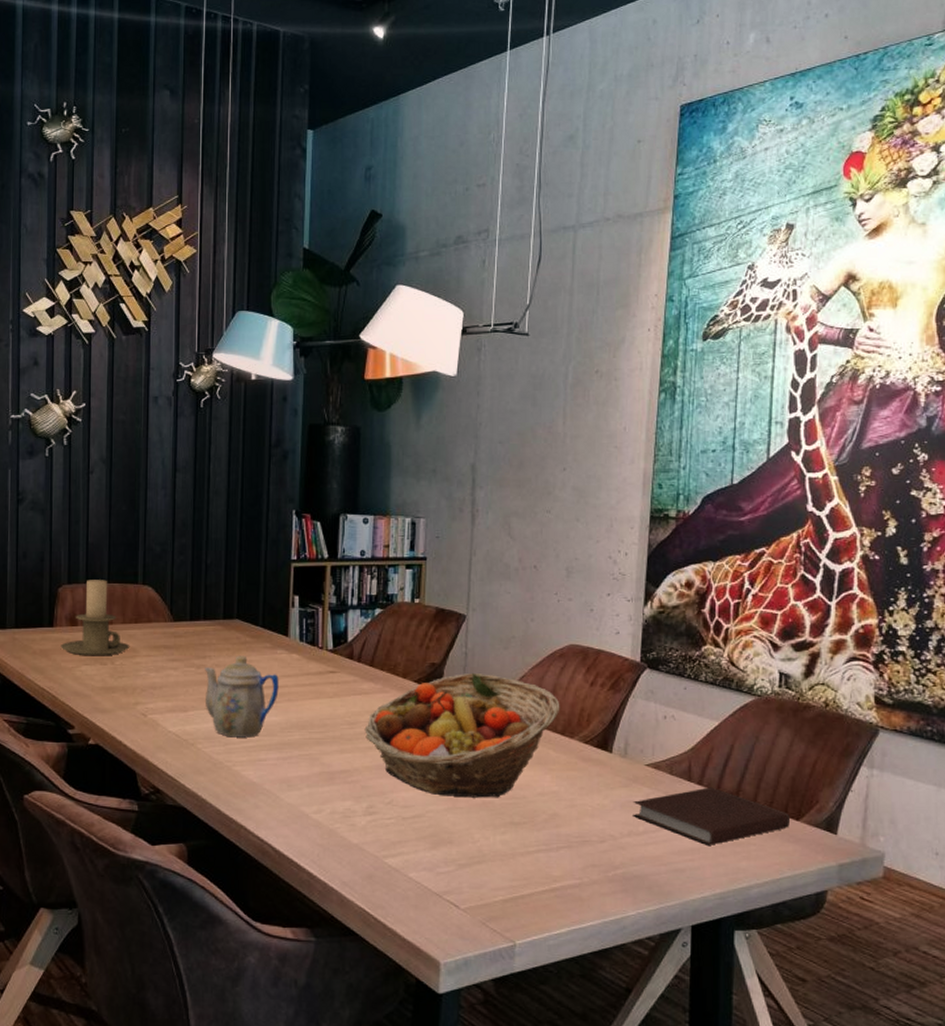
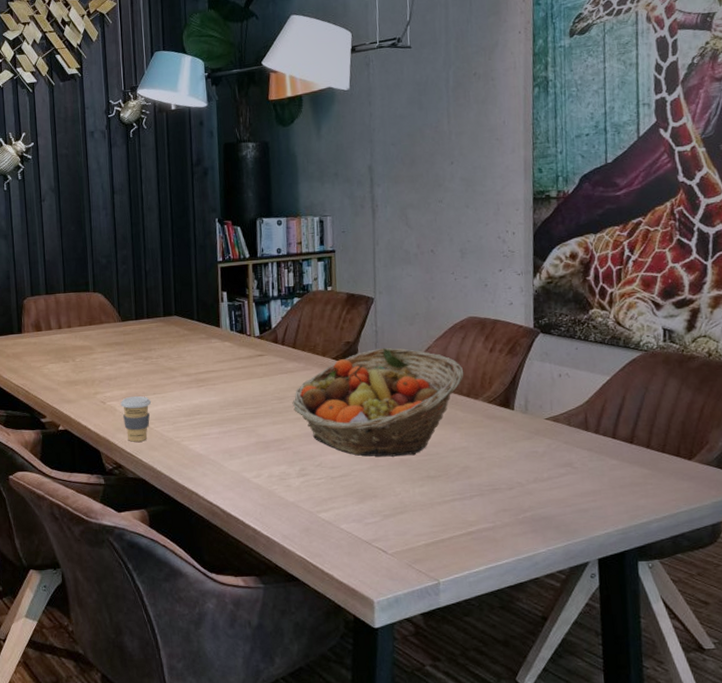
candle holder: present [60,580,130,656] -> none [29,290,87,356]
coffee cup: none [164,709,200,764] -> present [120,395,151,442]
teapot: present [205,655,279,738] -> none [151,346,216,417]
notebook: present [633,787,791,845] -> none [536,435,684,487]

